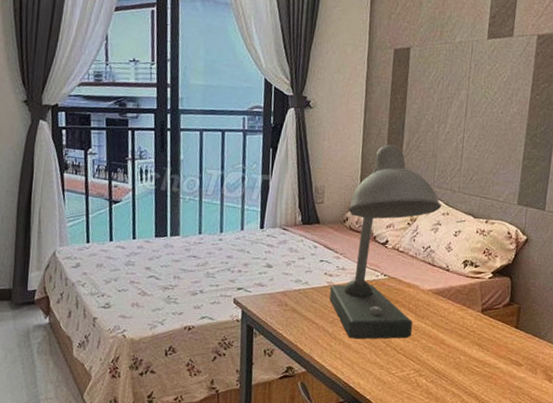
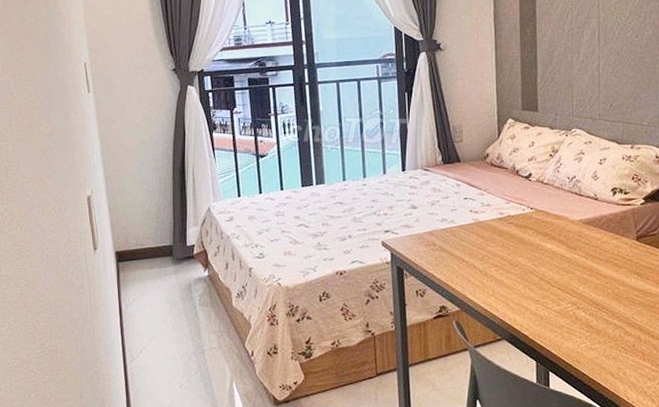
desk lamp: present [329,144,442,339] -> none [477,78,584,275]

